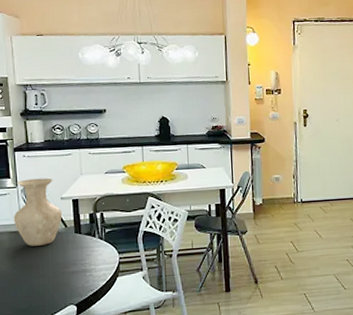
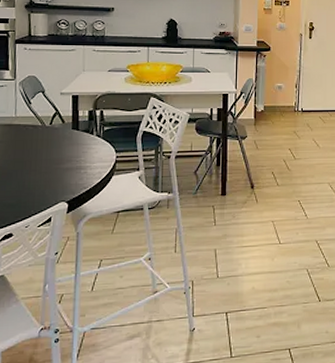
vase: present [13,178,63,246] -> none [8,72,61,140]

